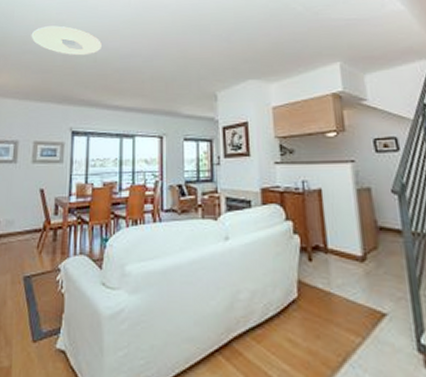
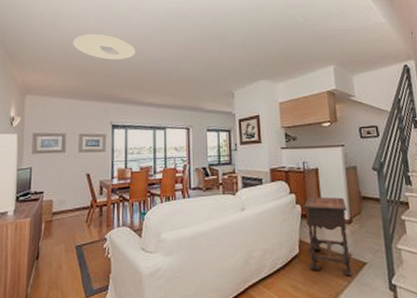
side table: none [300,225,369,331] -> present [301,197,353,276]

